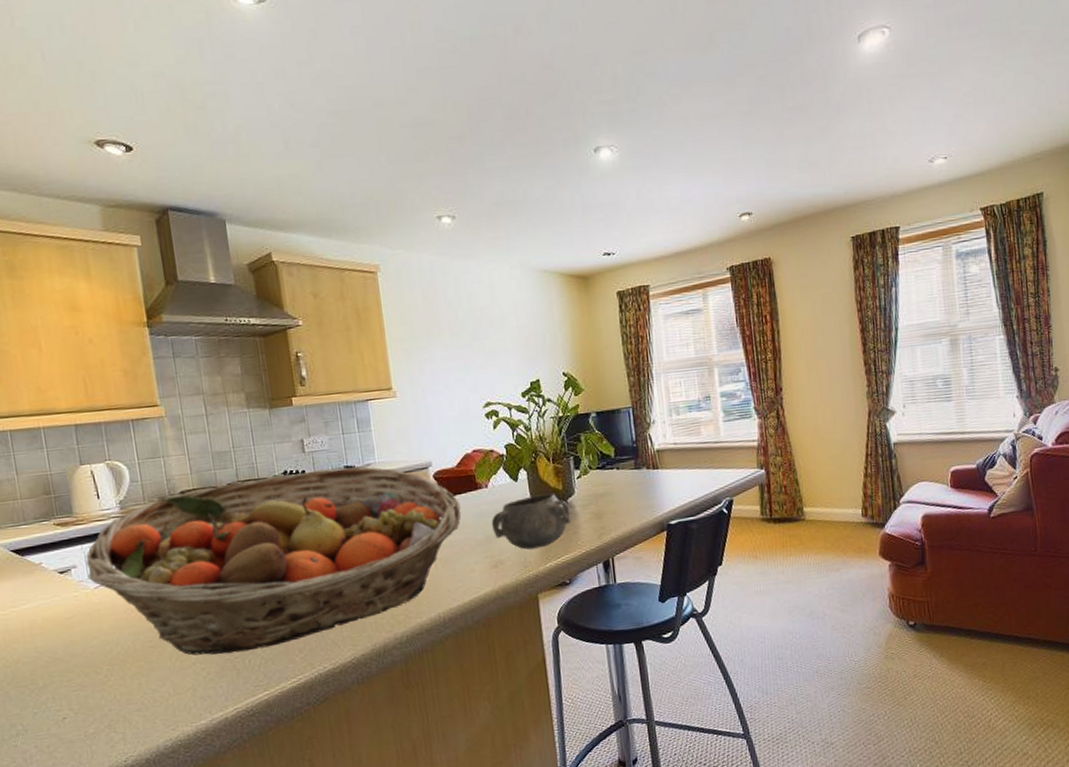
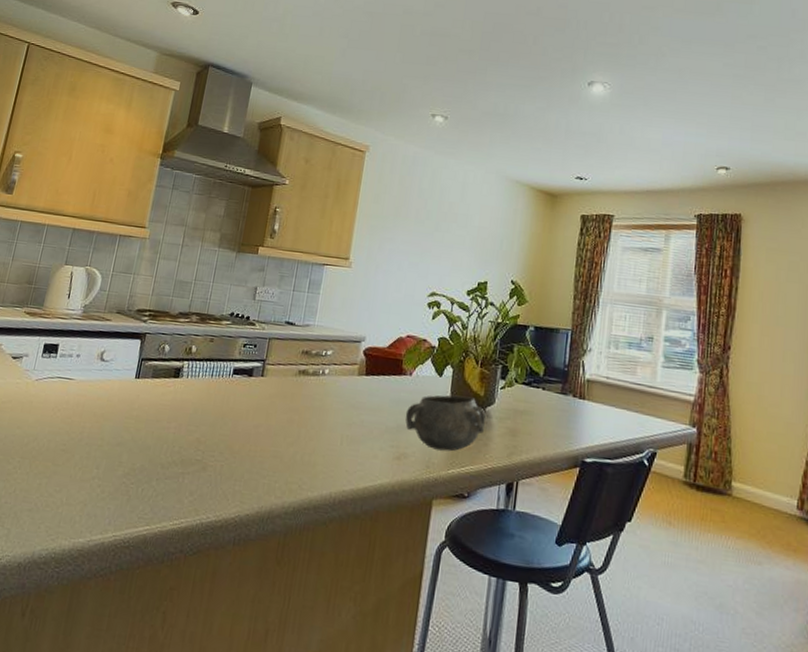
fruit basket: present [86,466,462,656] -> none [34,310,382,482]

